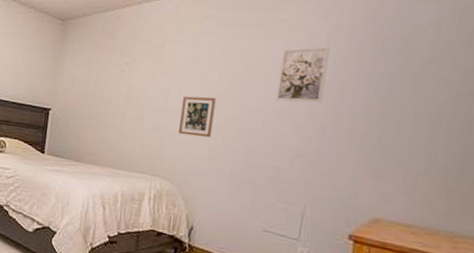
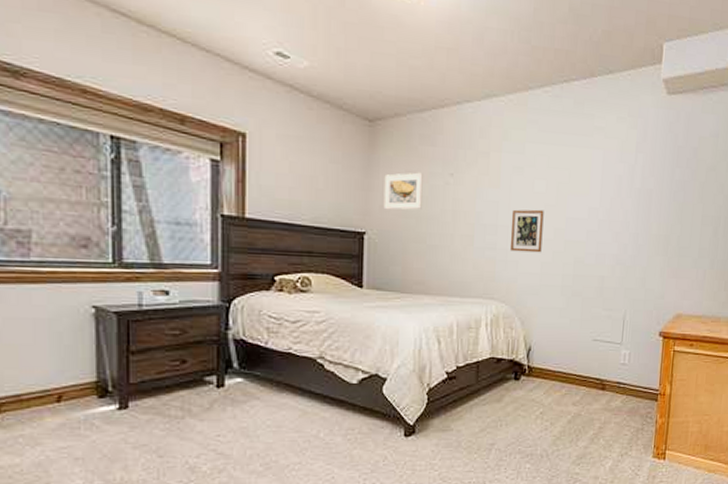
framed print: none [67,61,103,93] -> present [383,172,423,210]
wall art: present [275,46,330,103] -> none [596,154,639,211]

